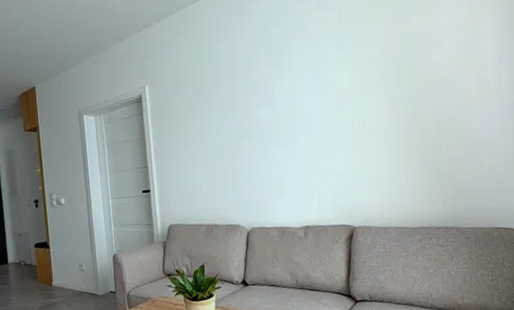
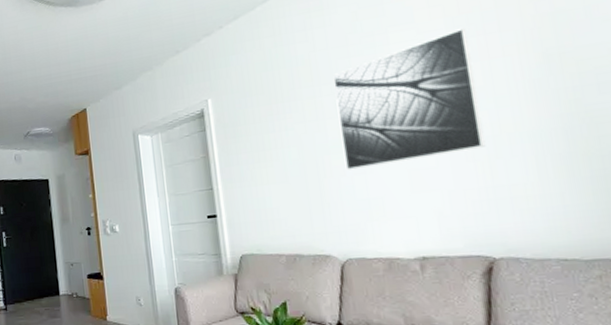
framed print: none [247,41,354,154] -> present [333,28,486,170]

